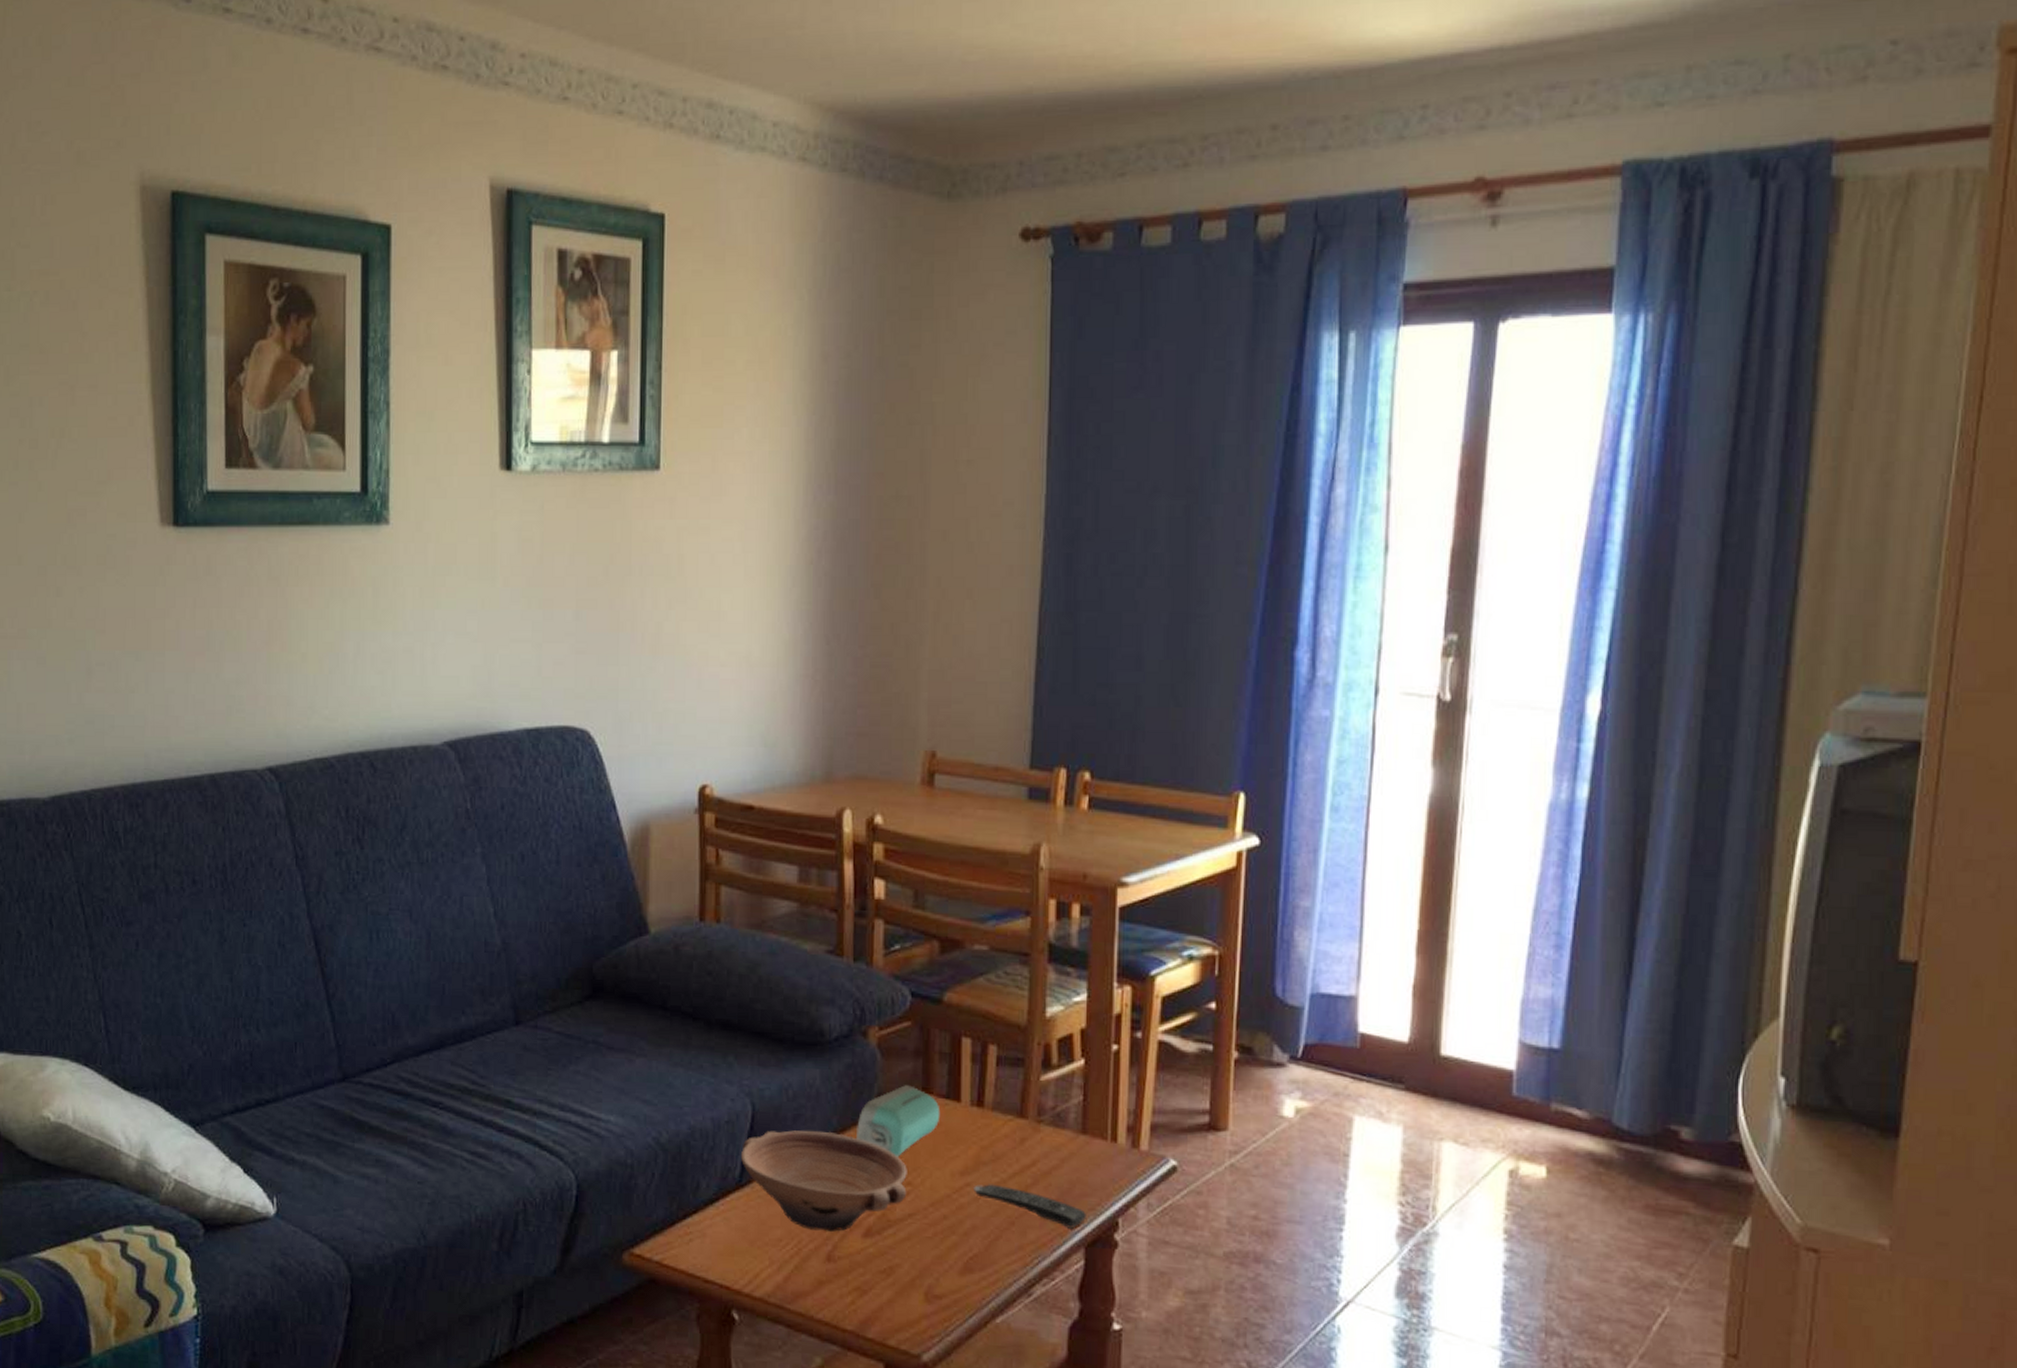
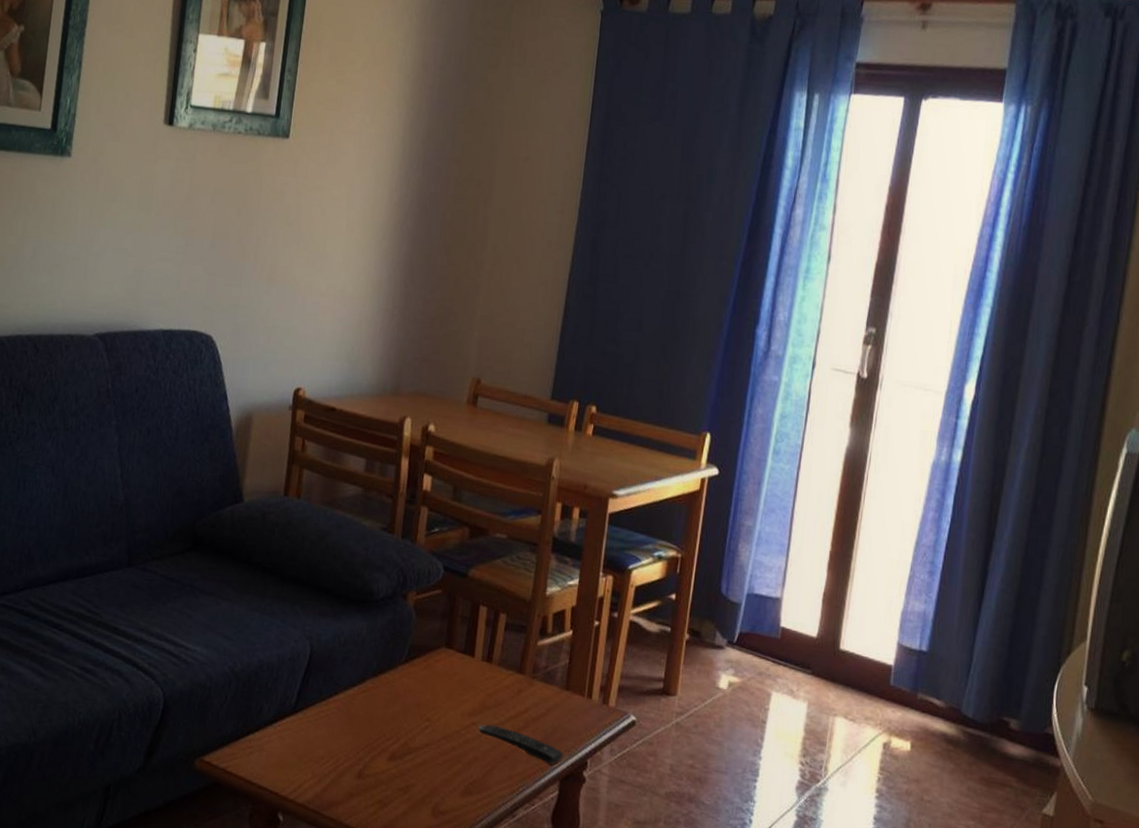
bowl: present [741,1130,907,1232] -> none [298,668,428,754]
speaker: present [857,1085,941,1157] -> none [390,640,458,697]

